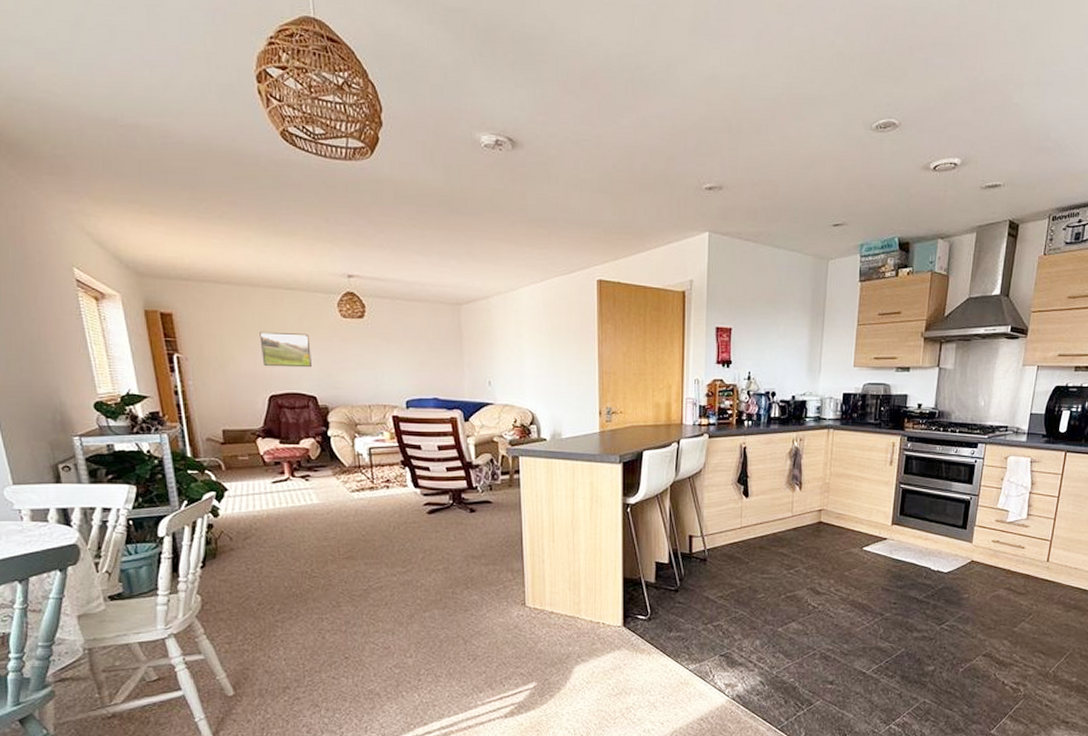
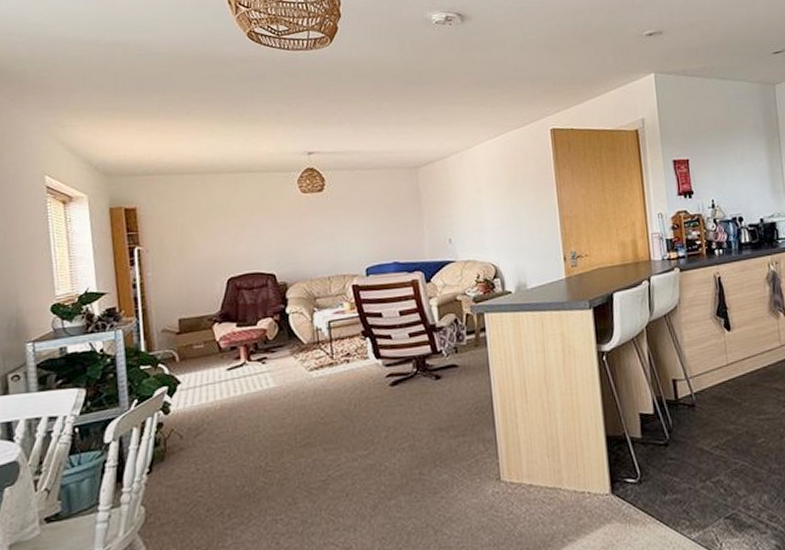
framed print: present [259,331,311,368] -> none [220,213,271,250]

